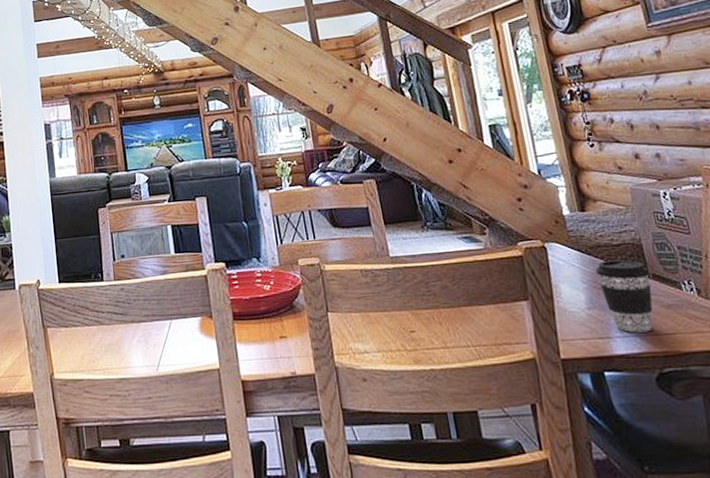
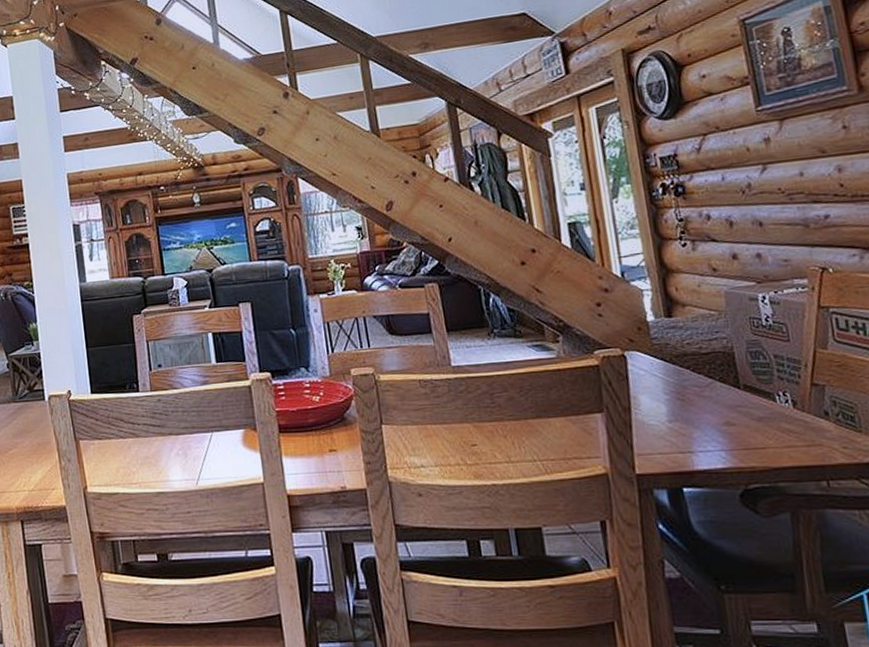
coffee cup: present [595,259,653,333] -> none [680,369,742,447]

